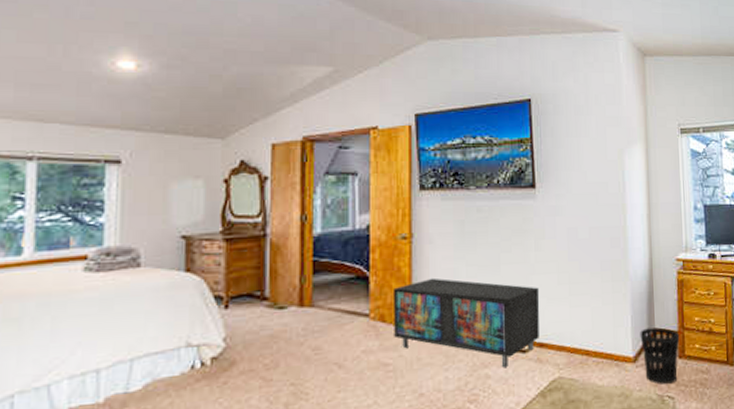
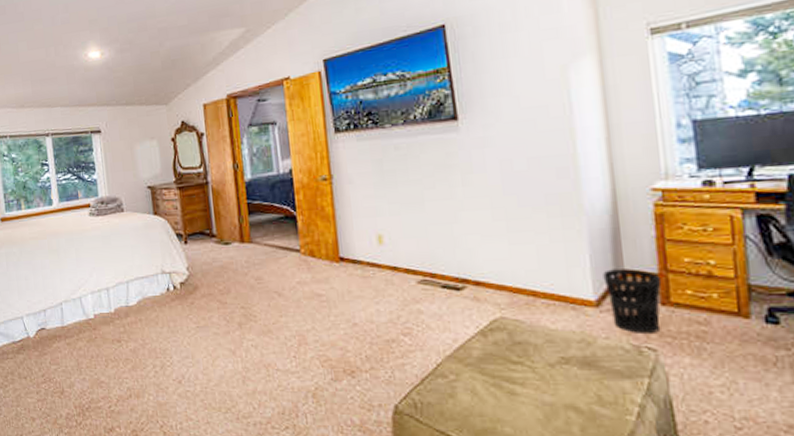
storage cabinet: present [392,278,540,367] -> none [318,216,475,303]

